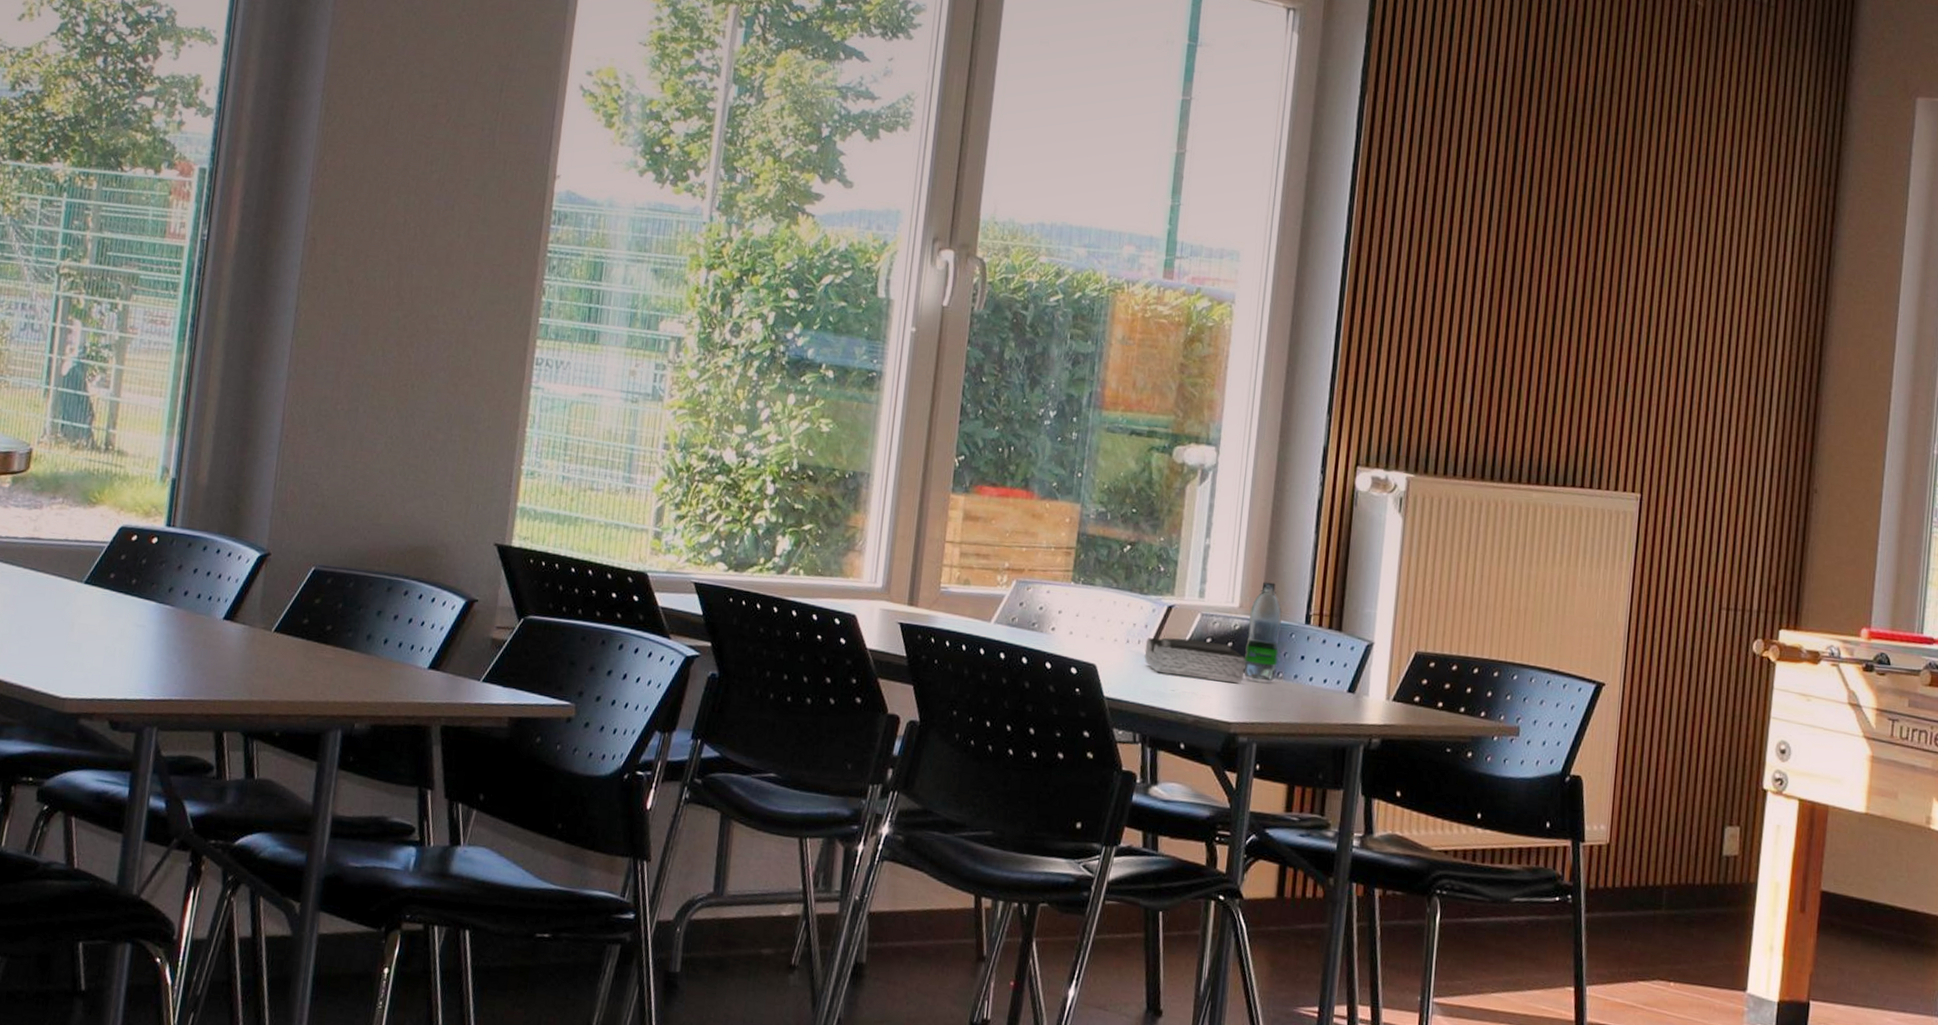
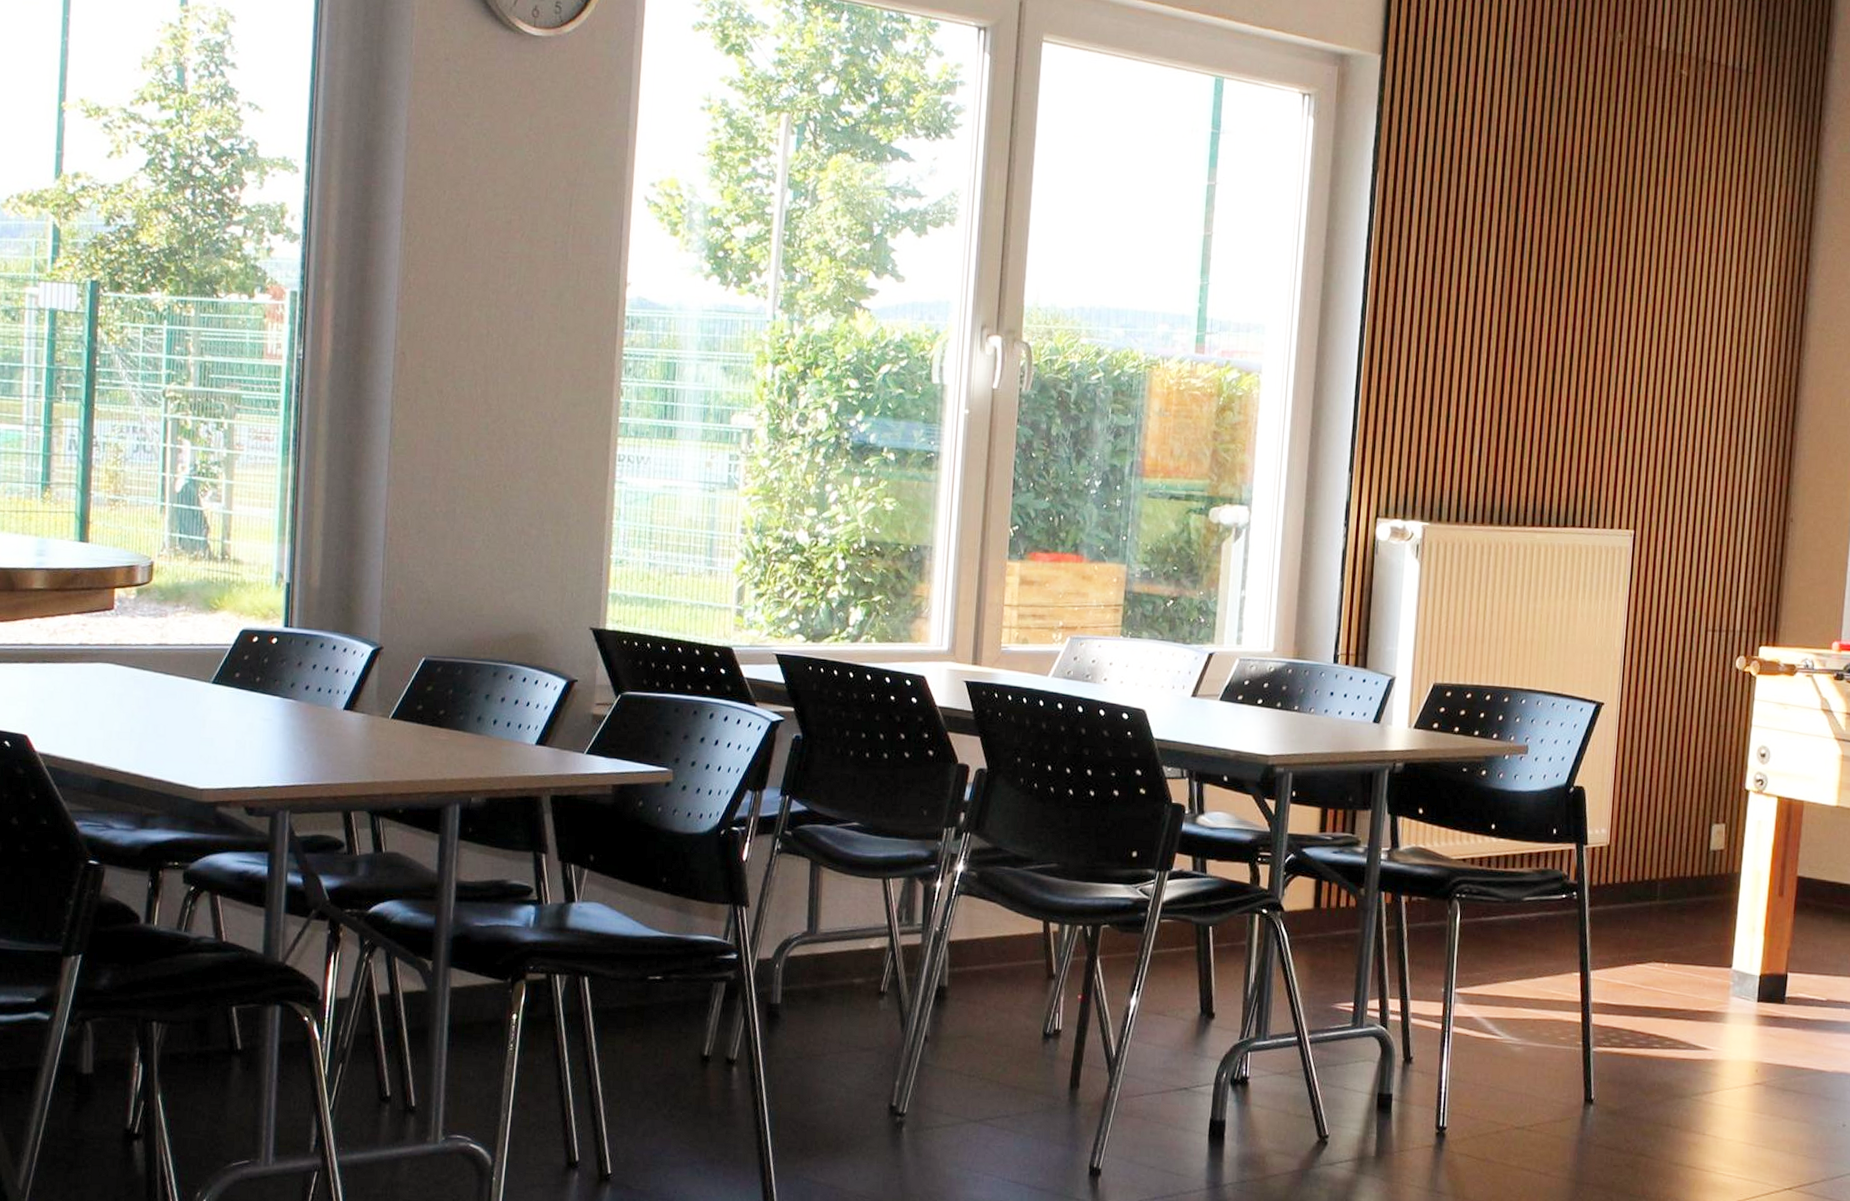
napkin holder: present [1144,637,1246,683] -> none [1188,682,1281,719]
bottle: present [1243,581,1282,683] -> none [1279,627,1312,718]

